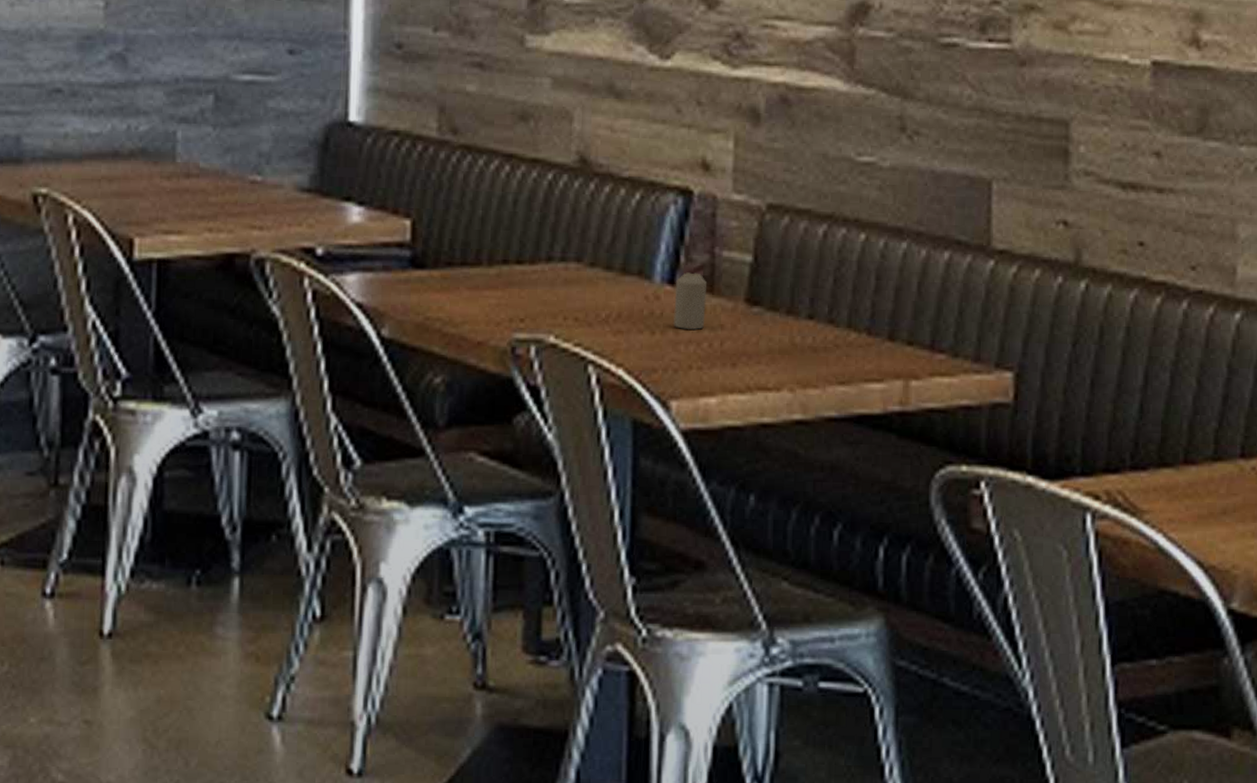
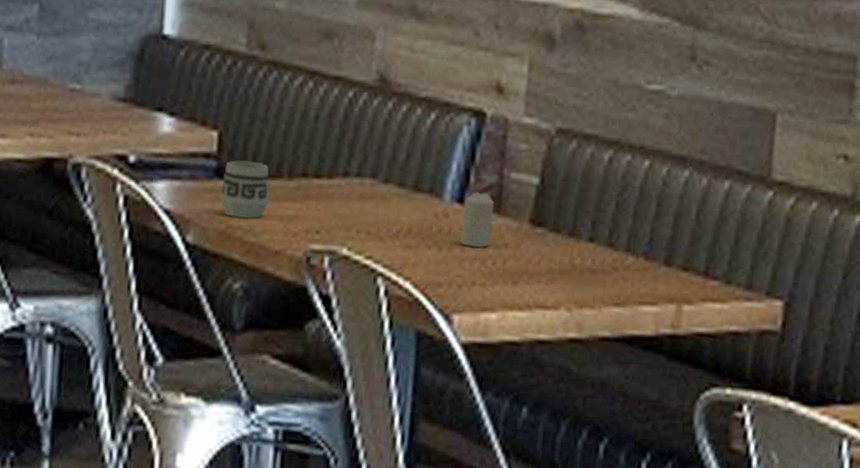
cup: none [416,249,469,310] -> present [220,160,270,219]

